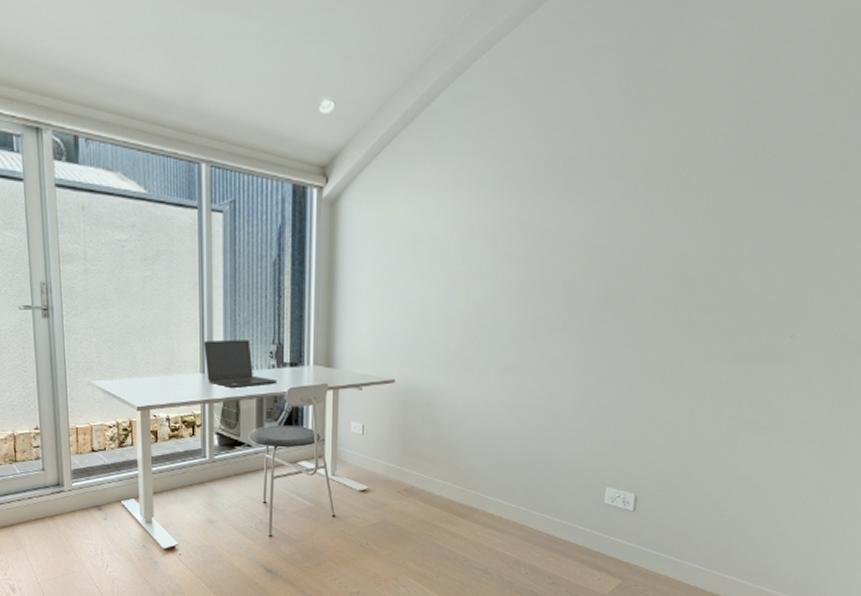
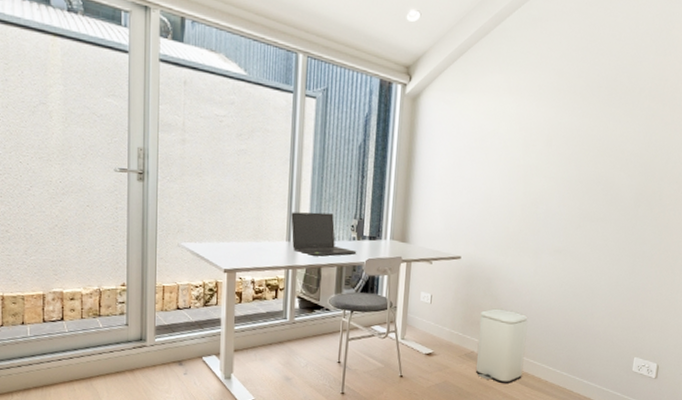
pedal bin: none [417,437,476,521] -> present [475,308,528,383]

